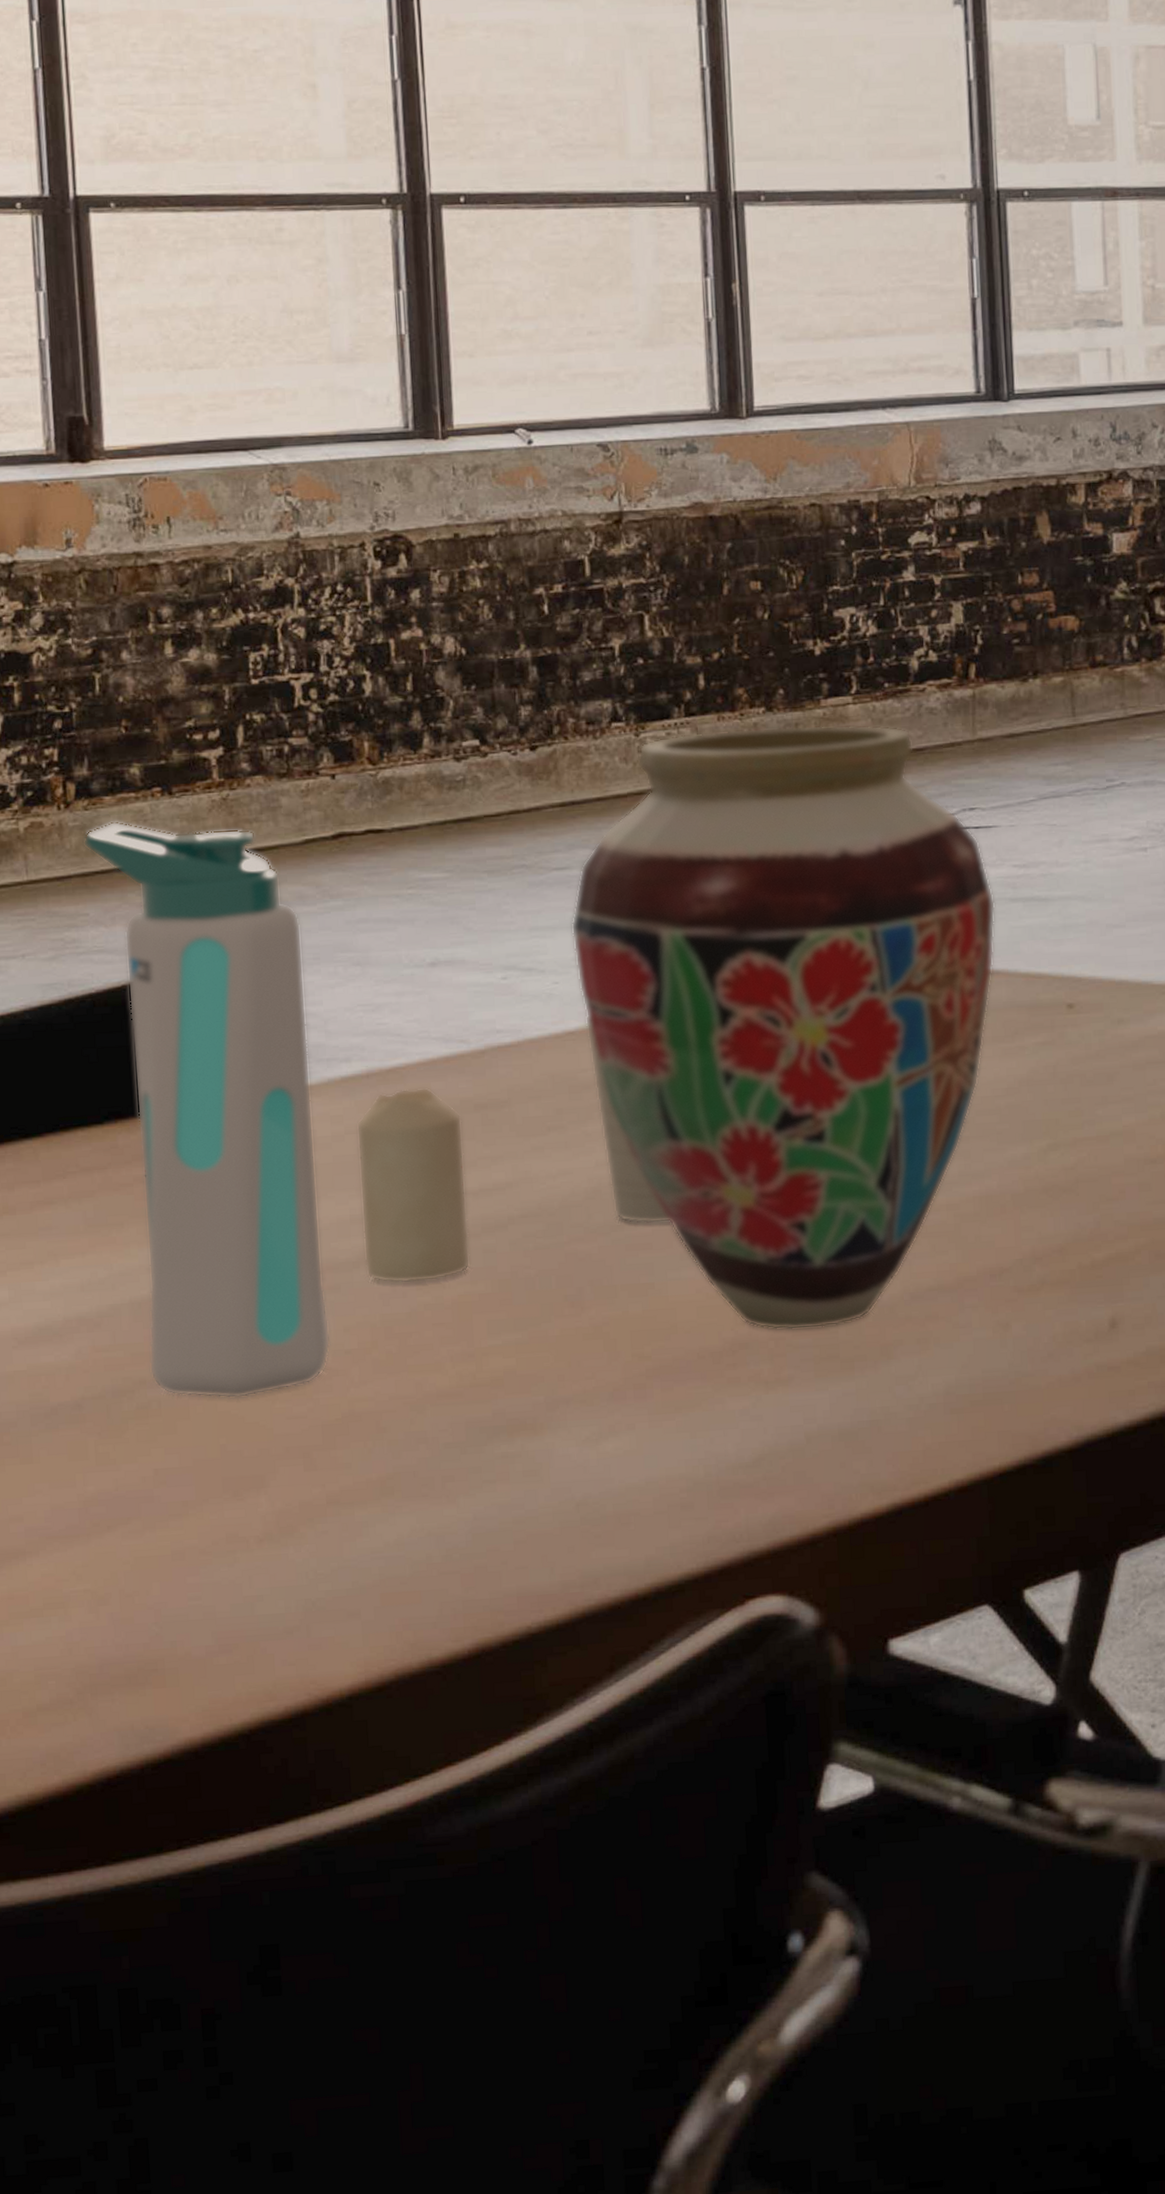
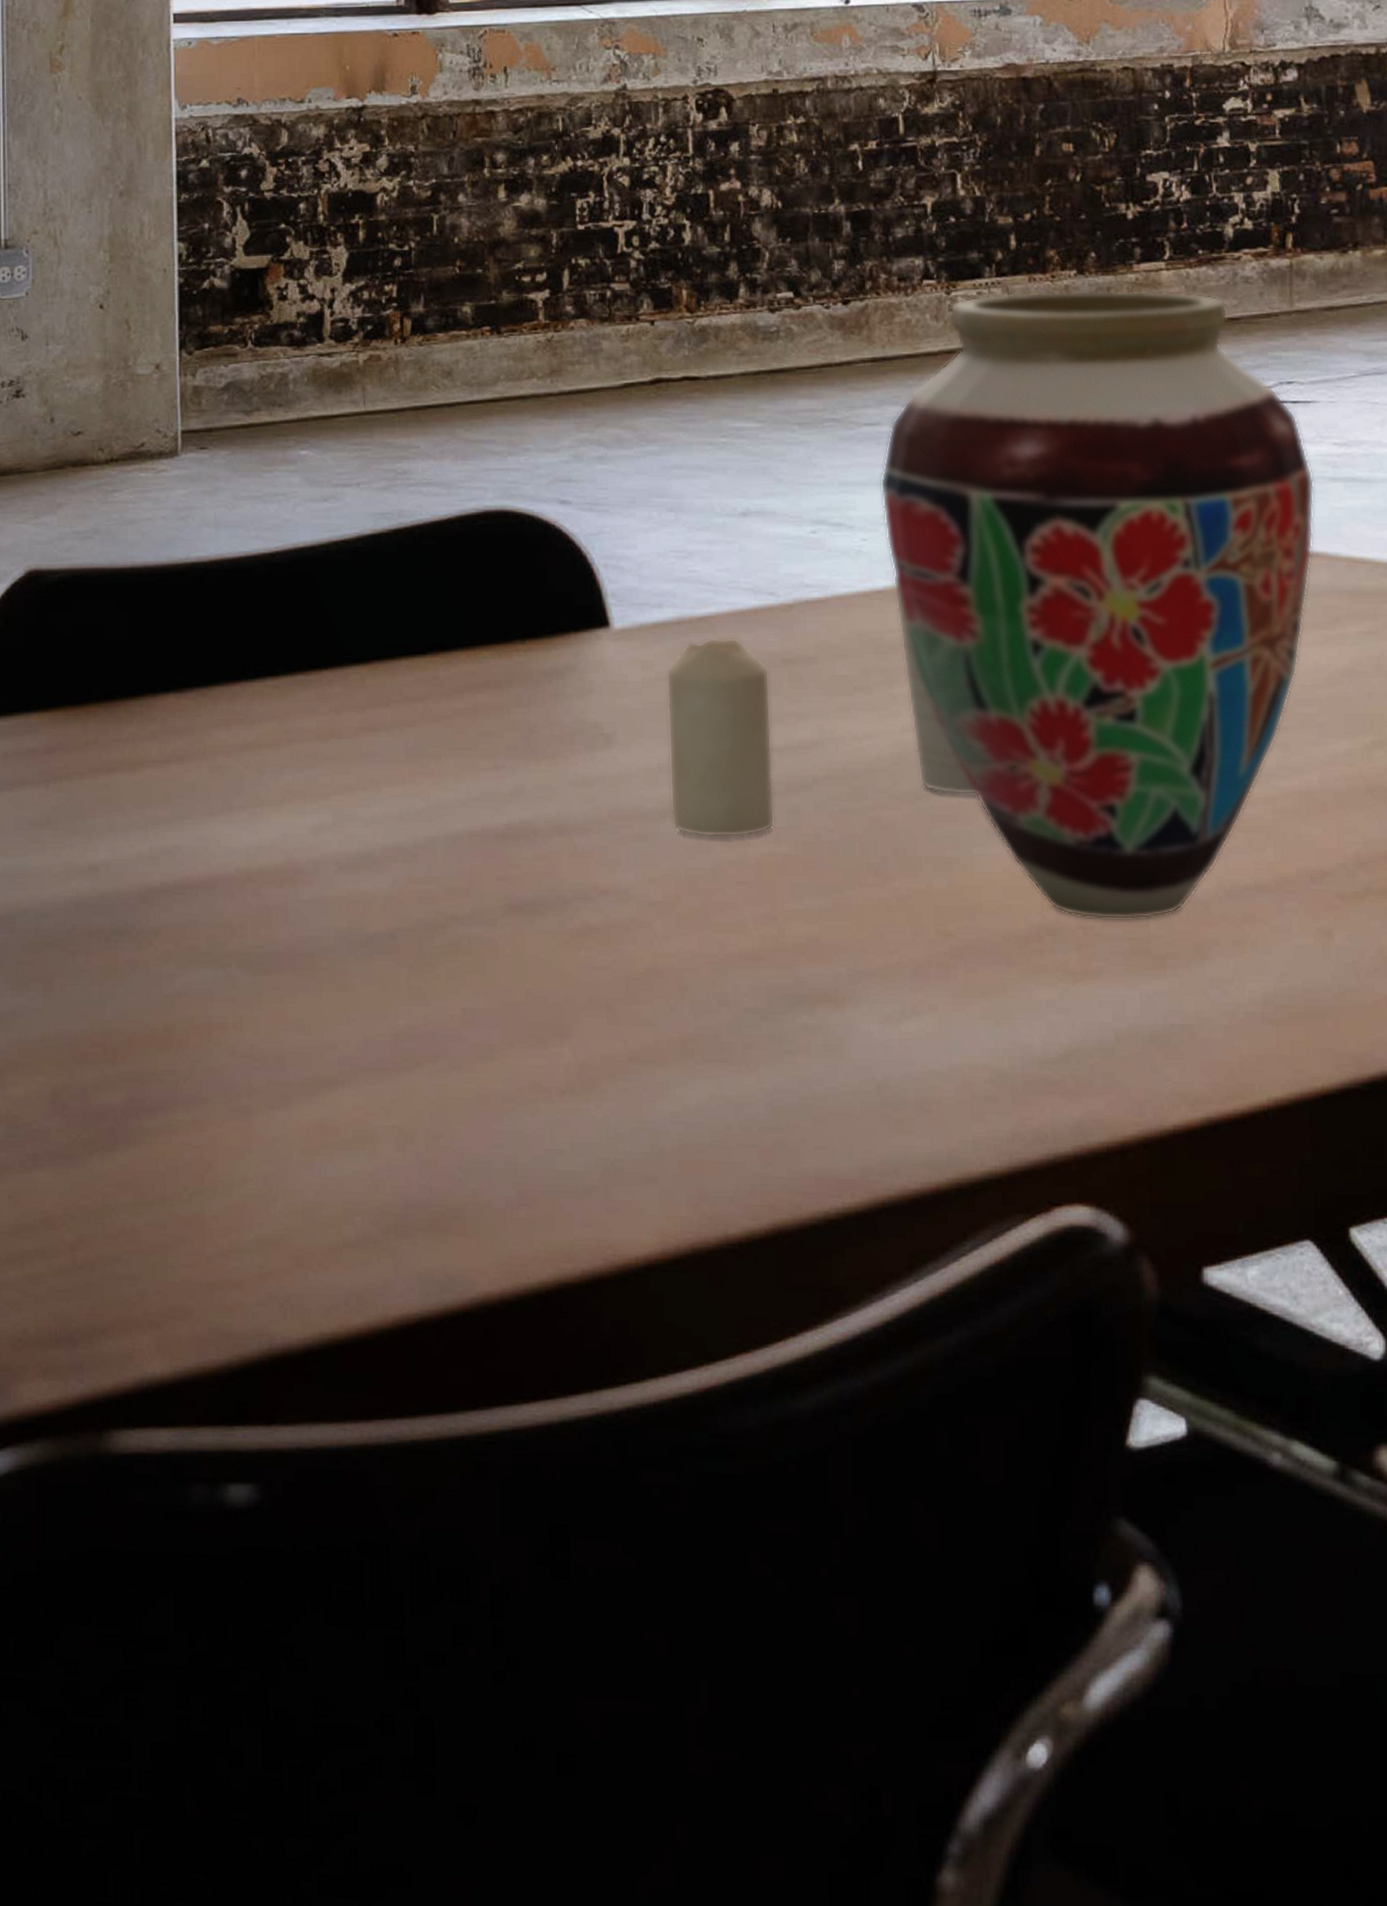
water bottle: present [82,821,331,1399] -> none [416,357,636,943]

